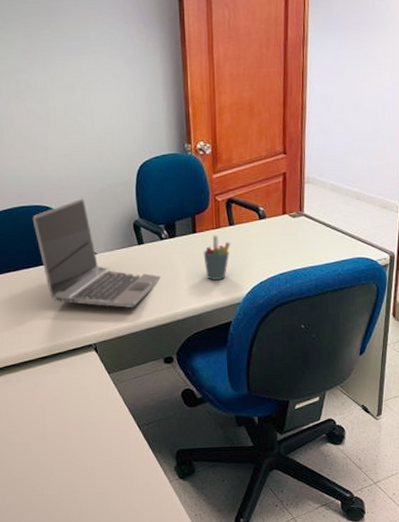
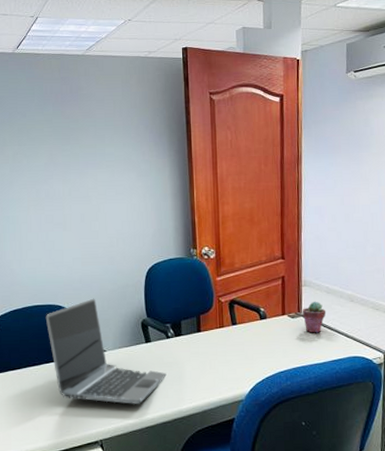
pen holder: present [203,235,231,280] -> none [207,334,234,377]
potted succulent: none [304,199,330,233] -> present [302,301,326,333]

